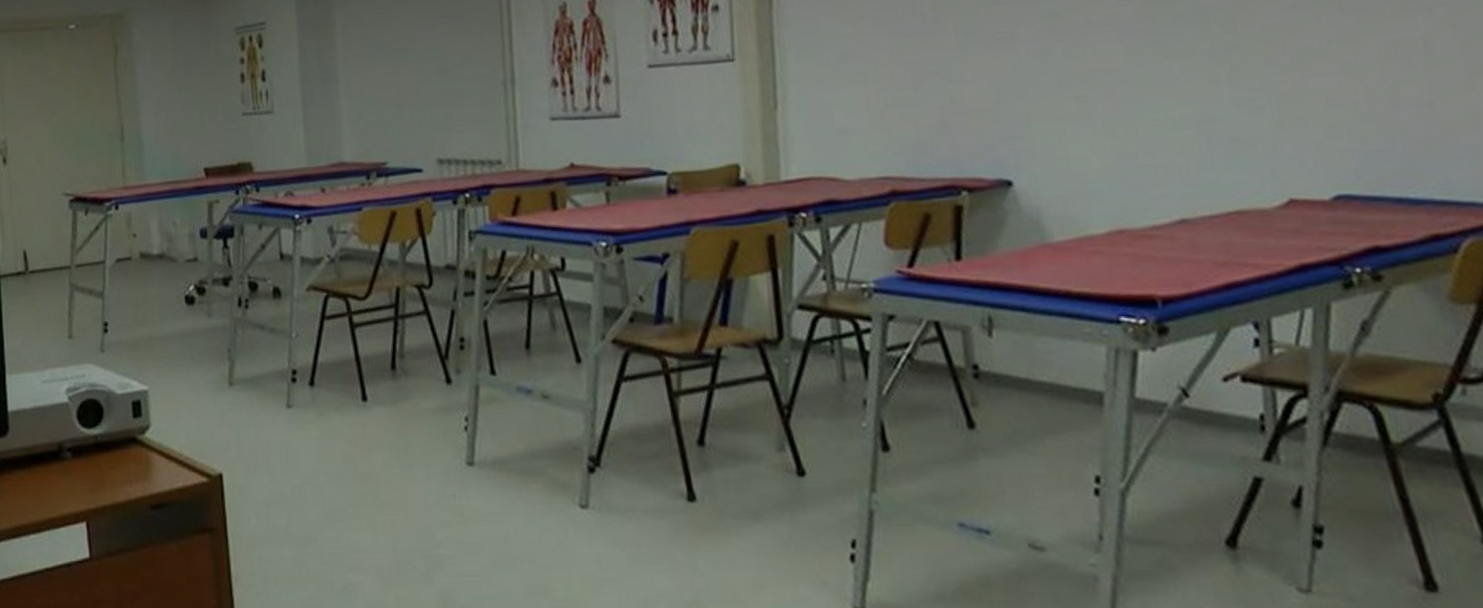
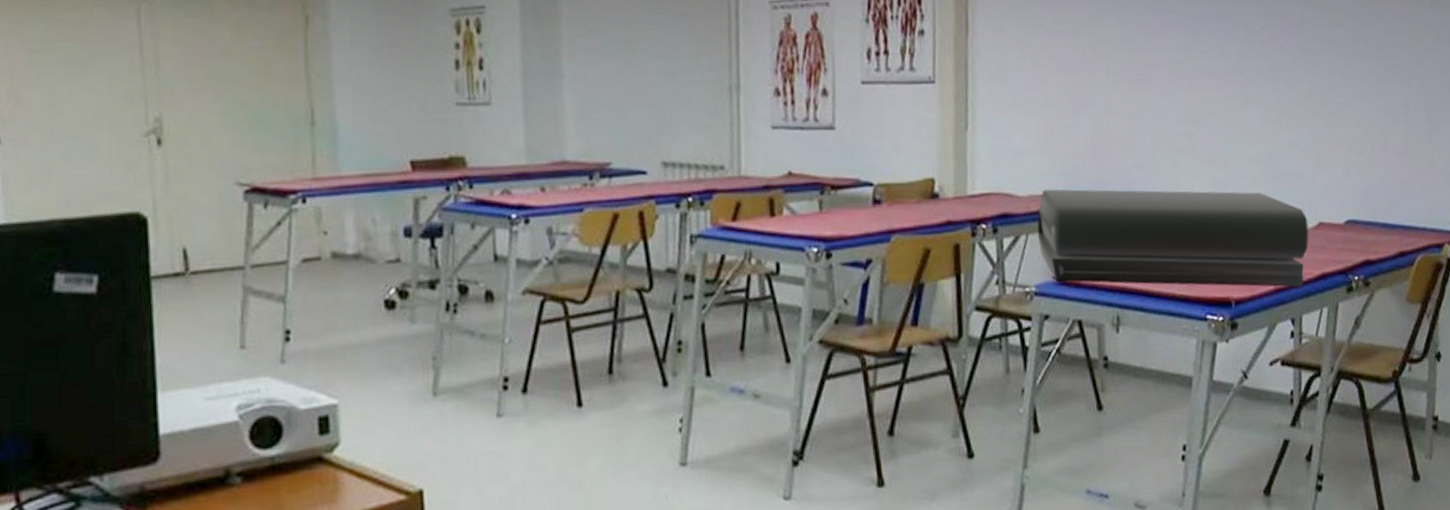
towel: none [872,164,1274,283] -> present [1037,189,1309,287]

